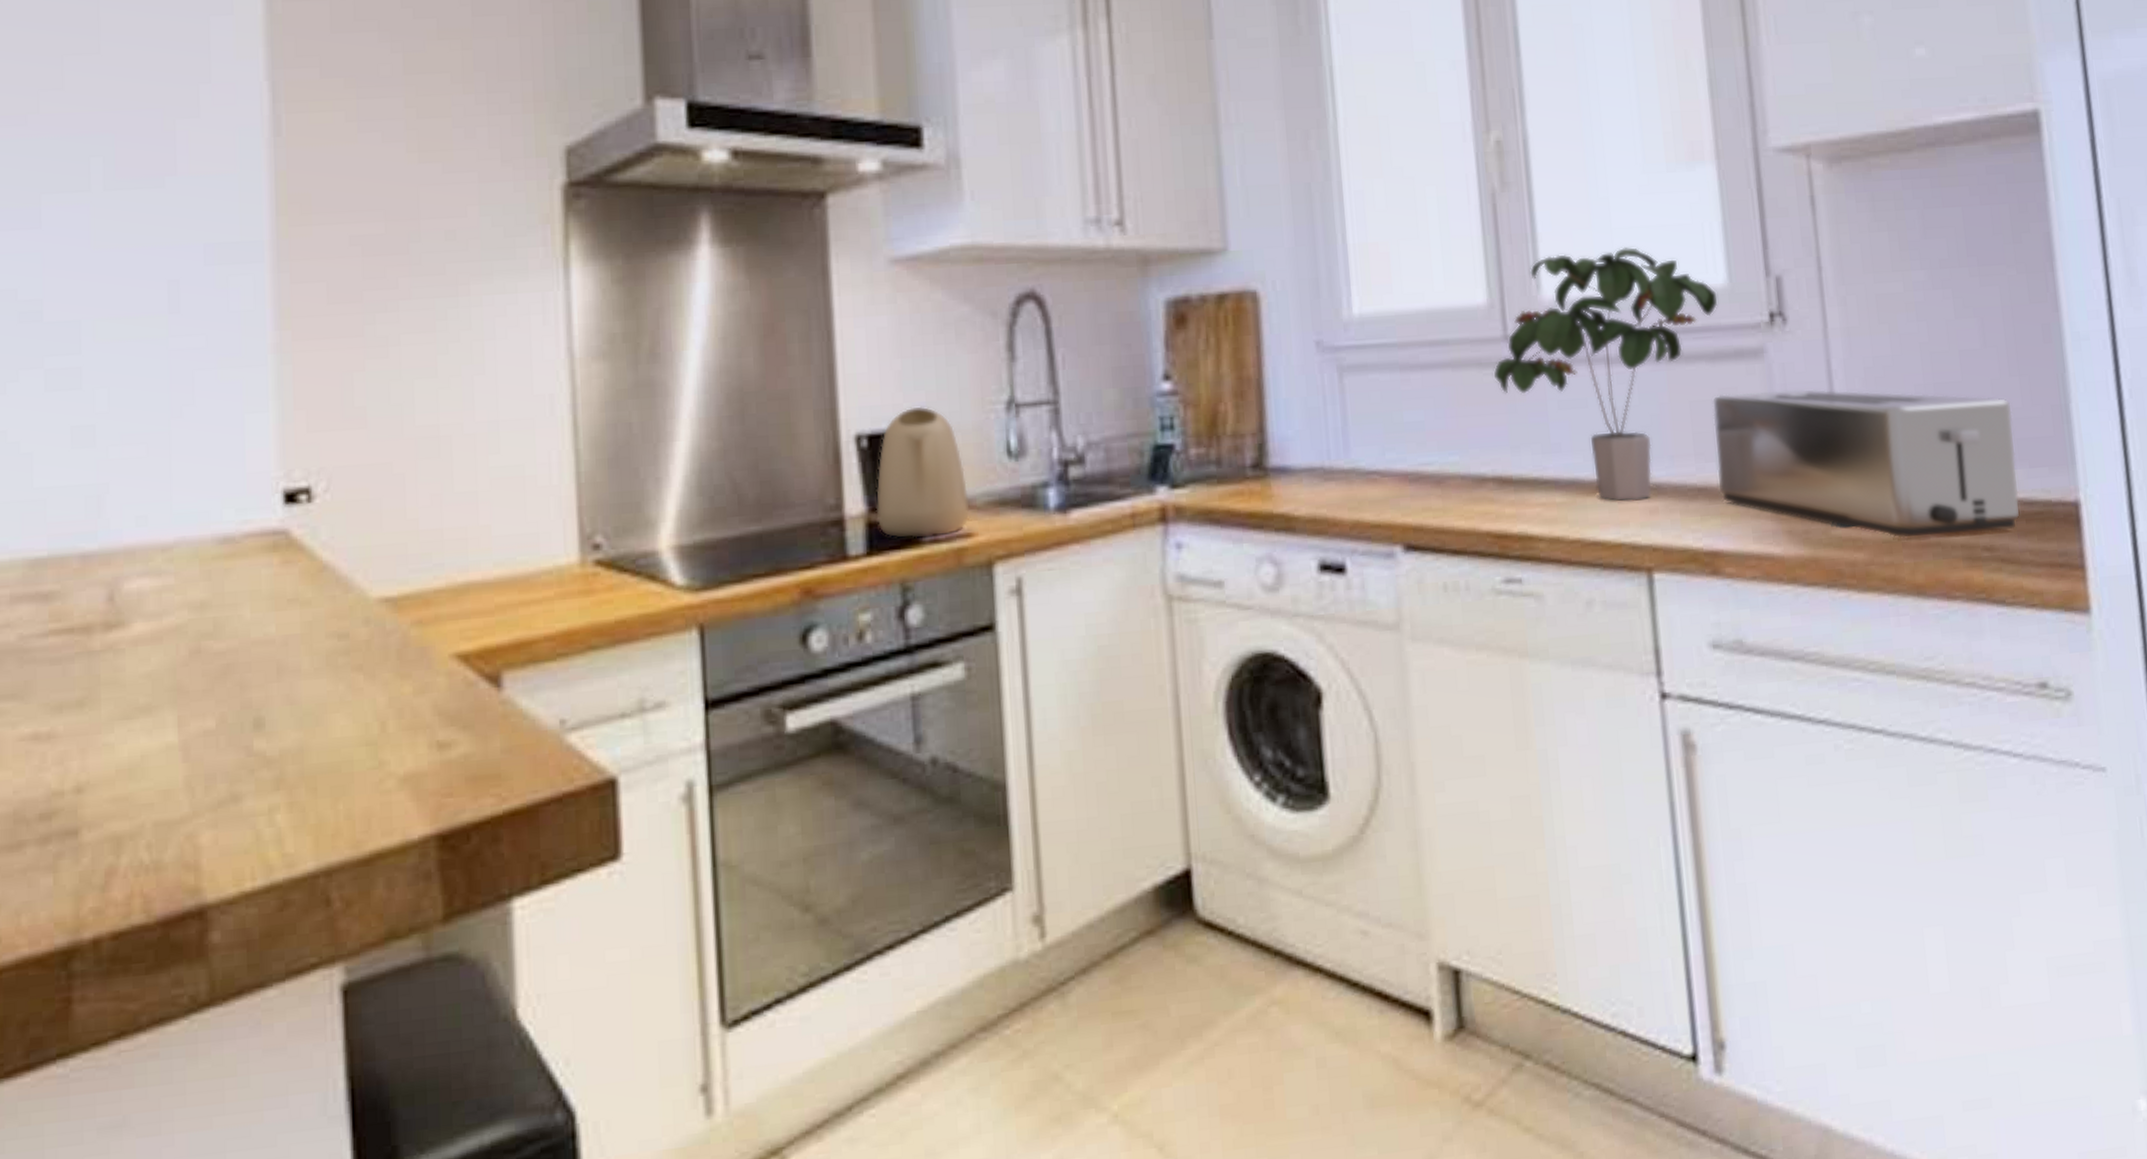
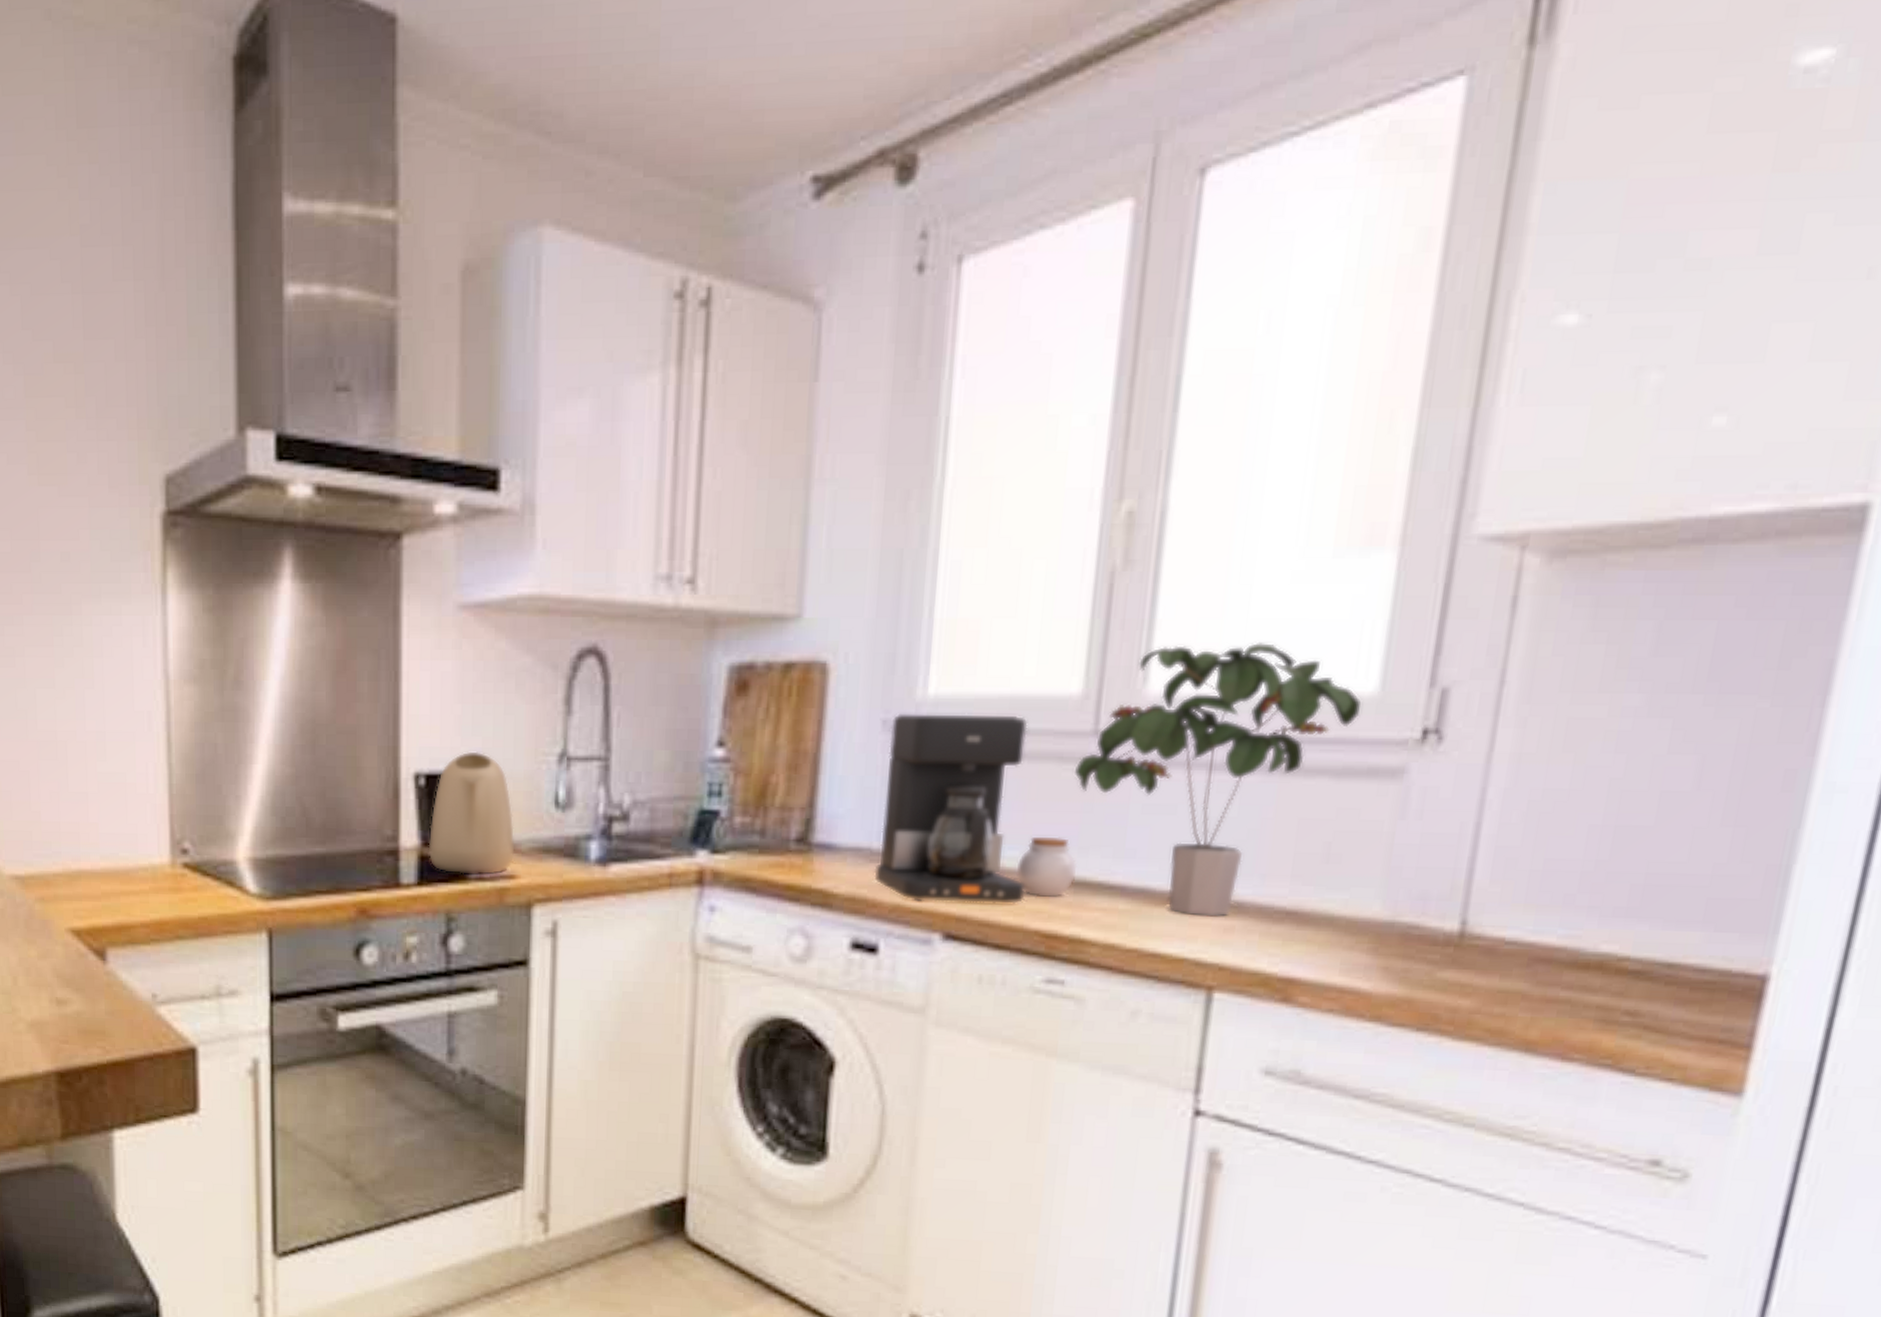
coffee maker: none [1324,327,1472,516] -> present [874,712,1028,904]
jar: none [1458,438,1514,498] -> present [1015,836,1078,897]
toaster: present [1712,388,2021,538] -> none [1311,815,1711,997]

